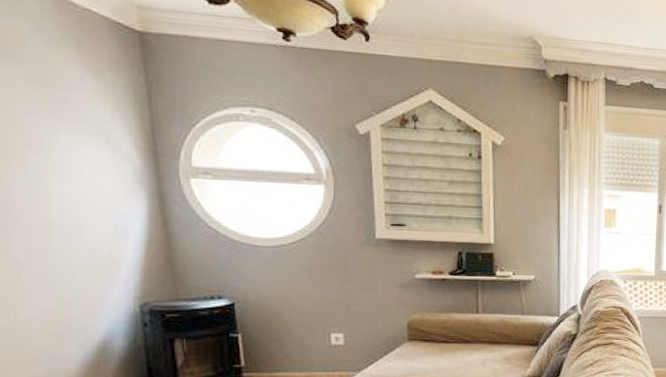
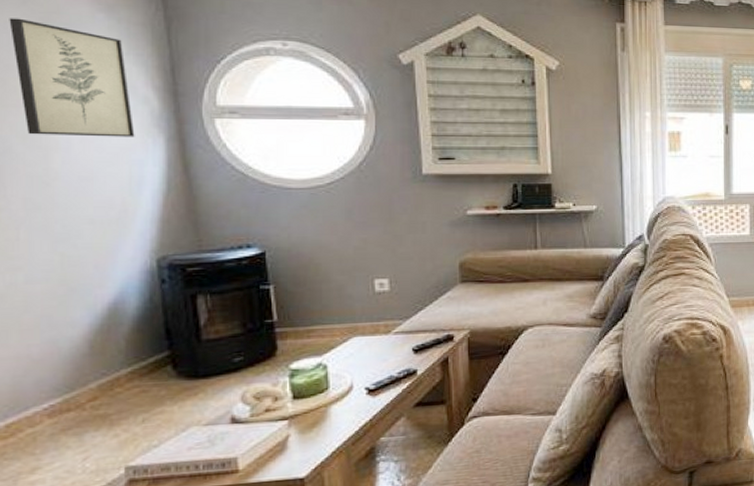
wall art: none [9,77,120,192] -> present [9,18,135,137]

